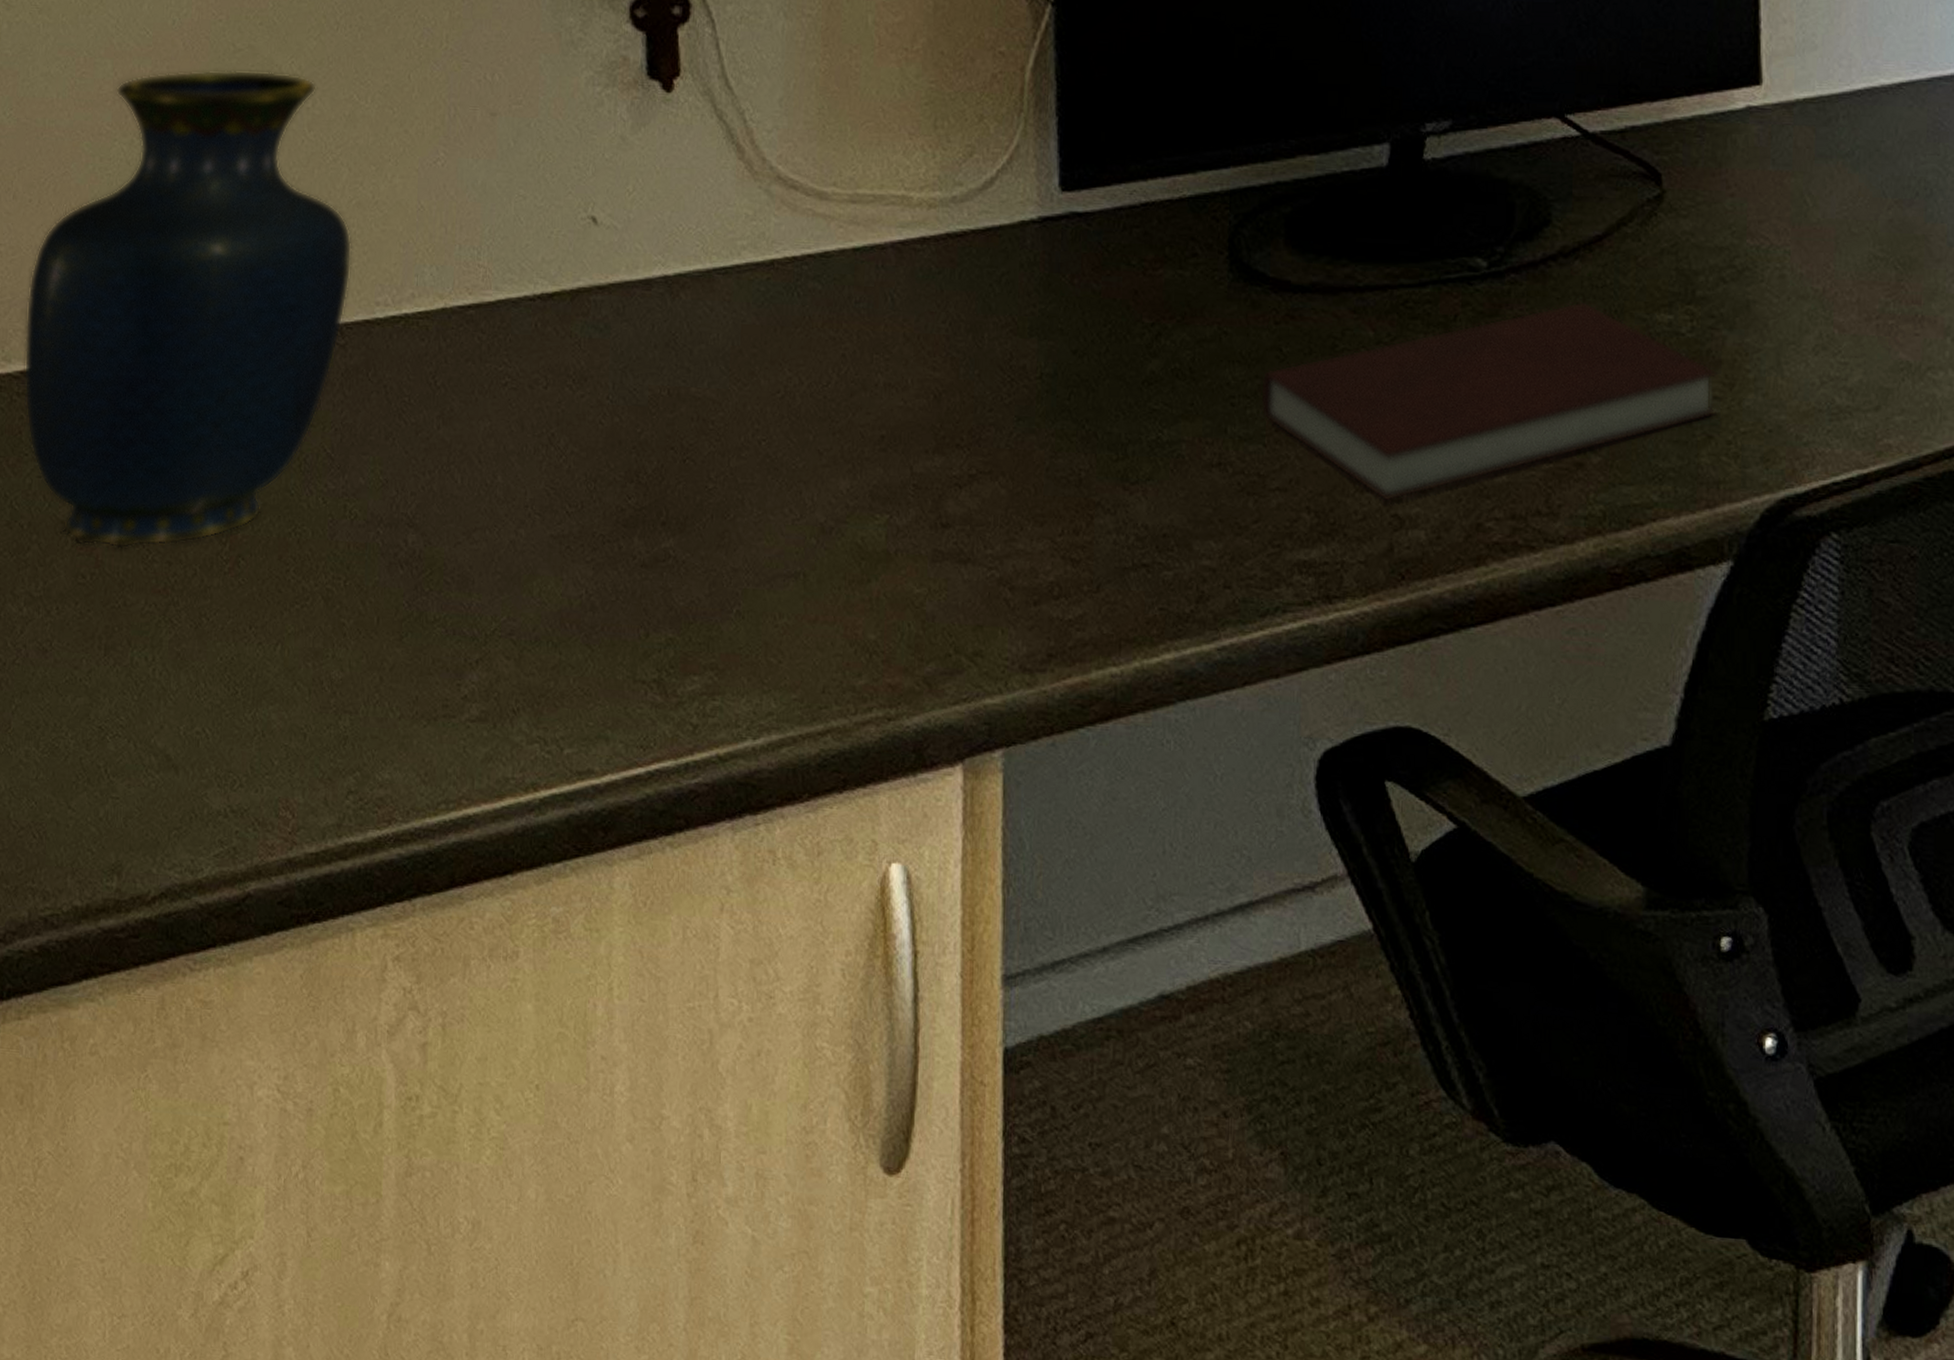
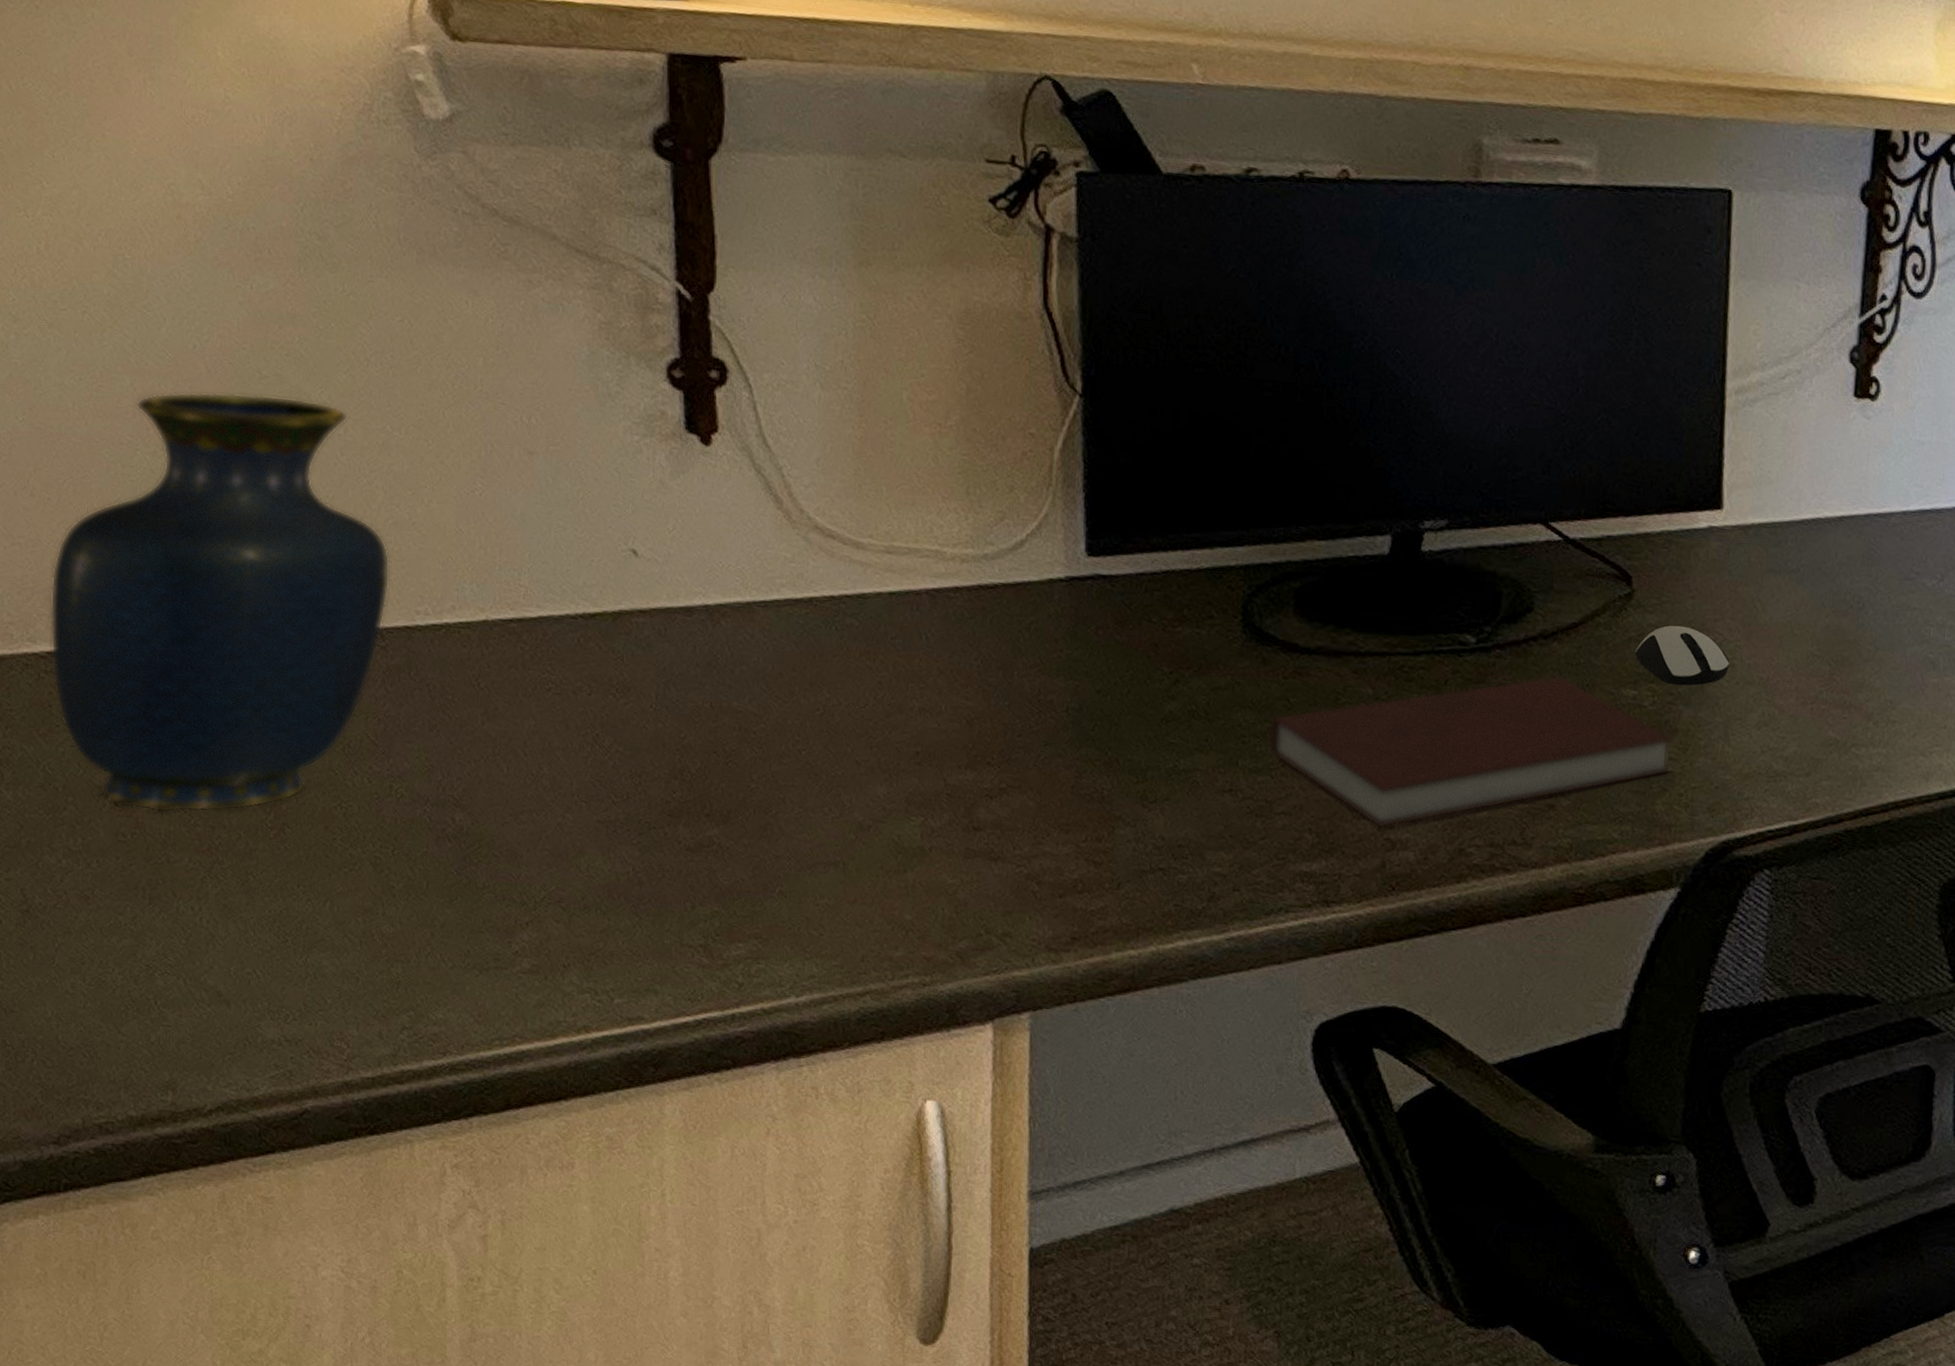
computer mouse: none [1669,231,1779,306] -> present [1635,625,1730,686]

